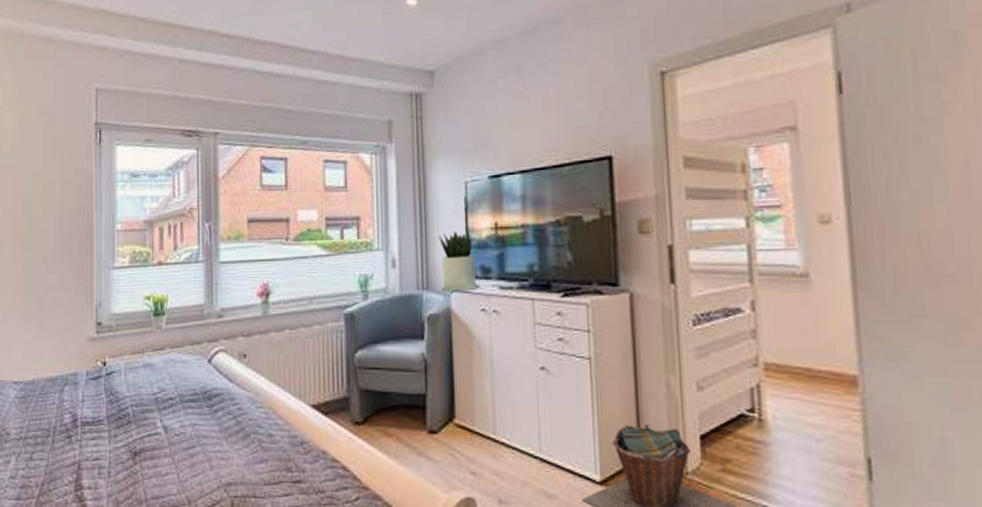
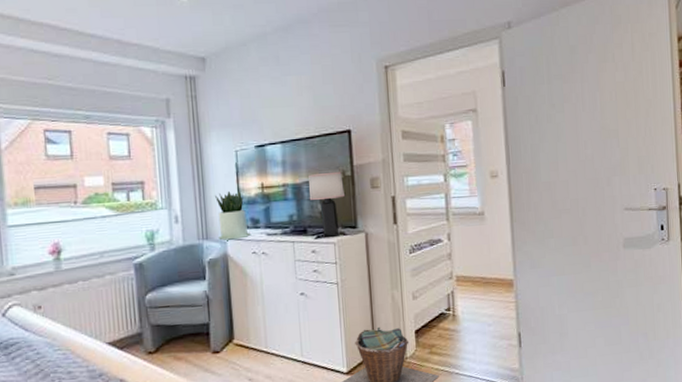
table lamp: none [553,210,604,297] -> present [307,171,346,238]

